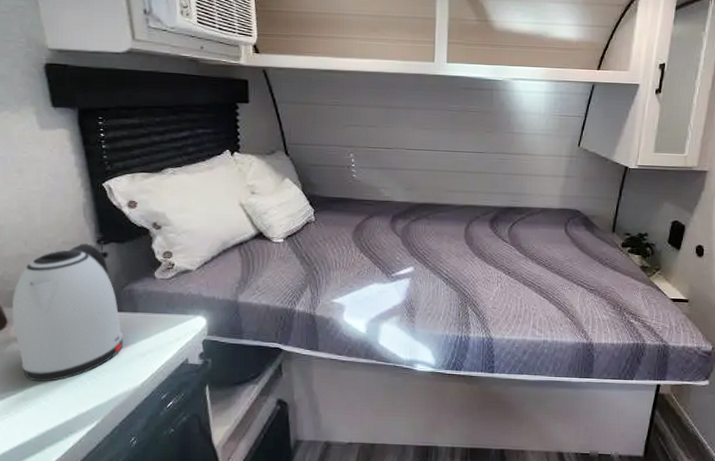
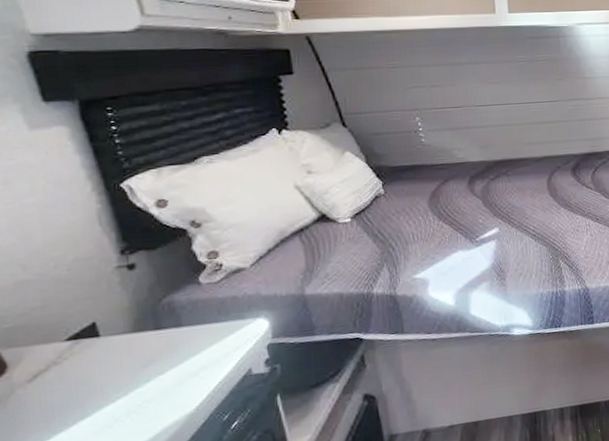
kettle: present [11,243,123,382] -> none [11,256,167,431]

